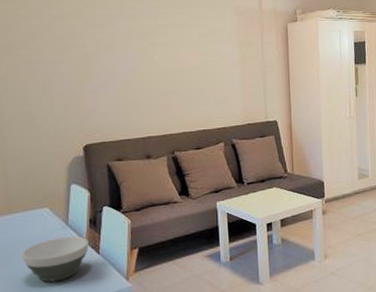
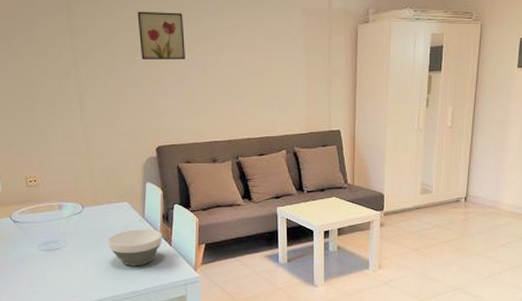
wall art: none [66,9,117,57] -> present [137,11,185,61]

